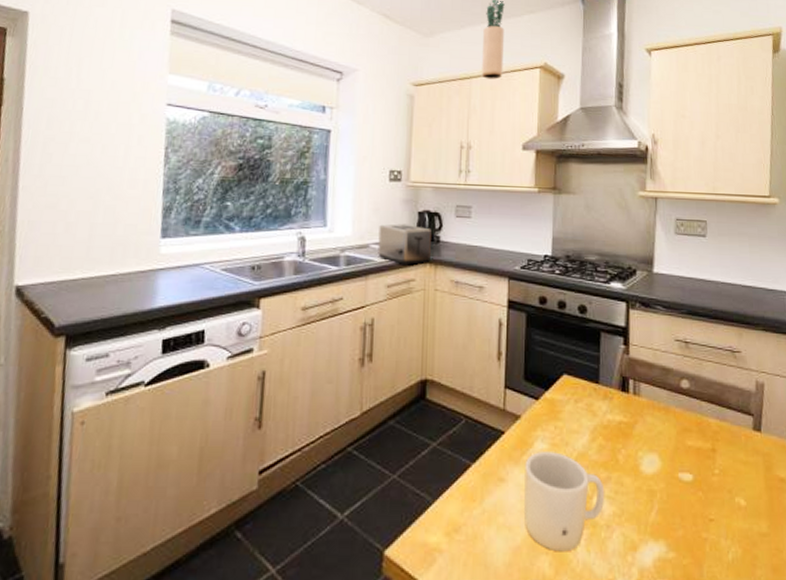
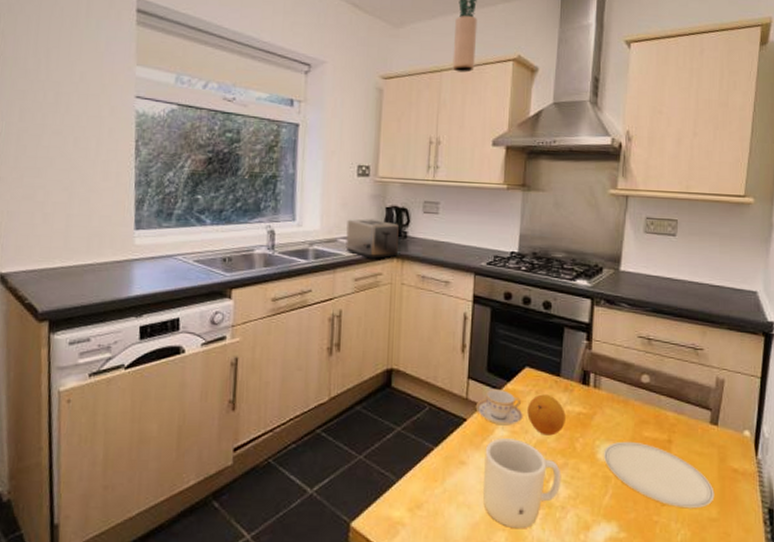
teacup: none [513,398,563,438] -> present [475,388,523,426]
fruit: none [567,403,606,447] -> present [527,394,566,436]
plate: none [648,451,763,523] -> present [604,441,715,509]

